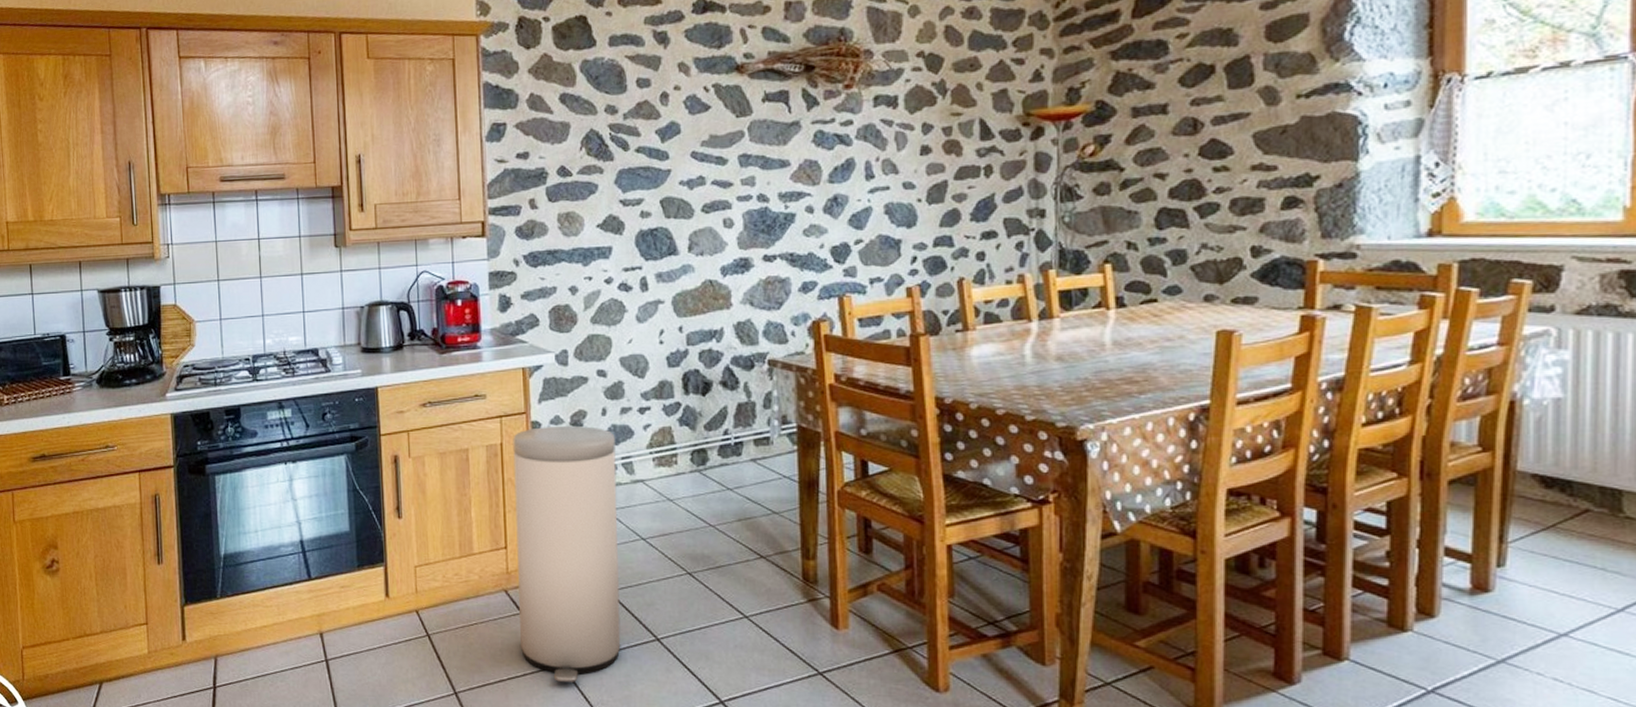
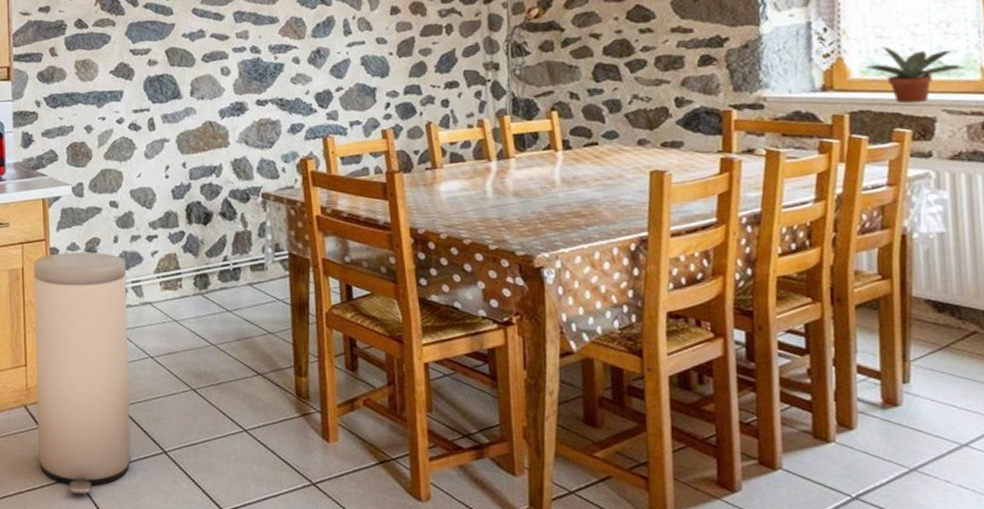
potted plant: none [1484,183,1603,250] -> present [866,46,964,104]

